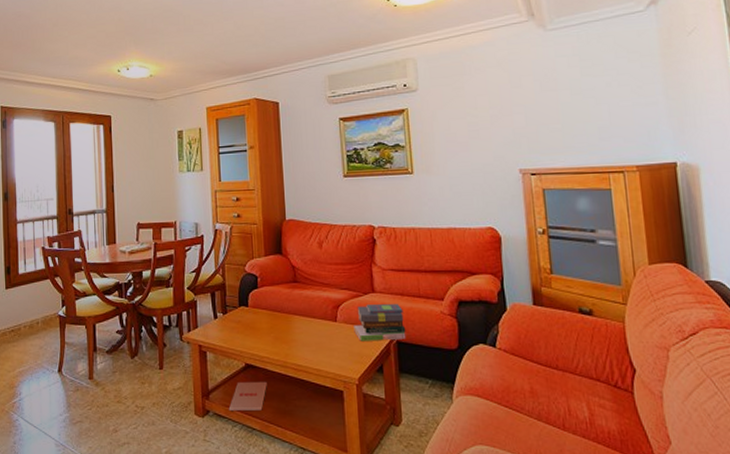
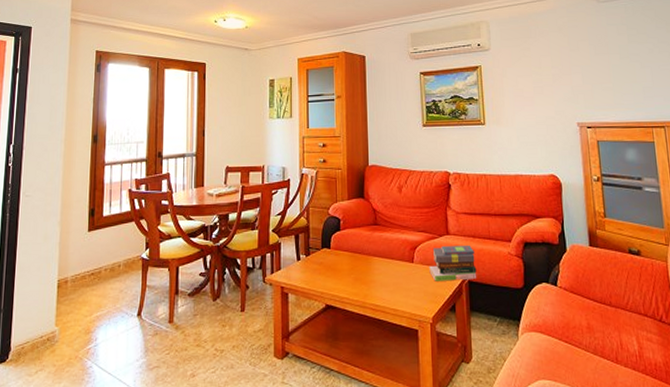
magazine: present [228,381,267,410] -> none [307,322,346,352]

